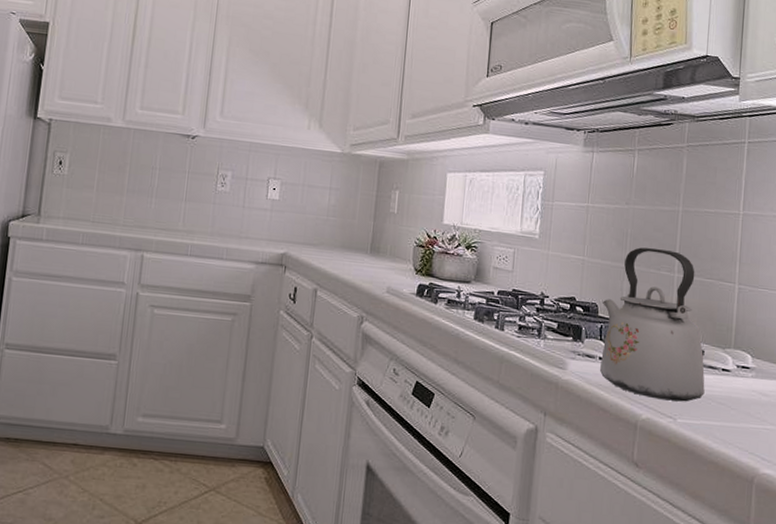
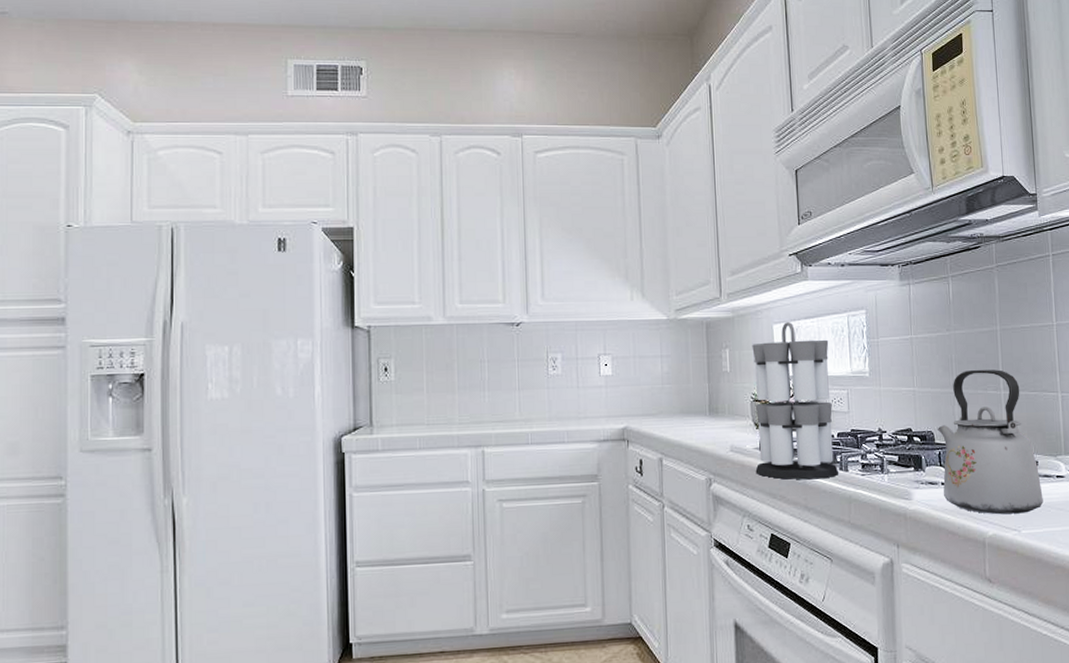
spice rack: none [409,172,502,334] -> present [752,322,839,480]

